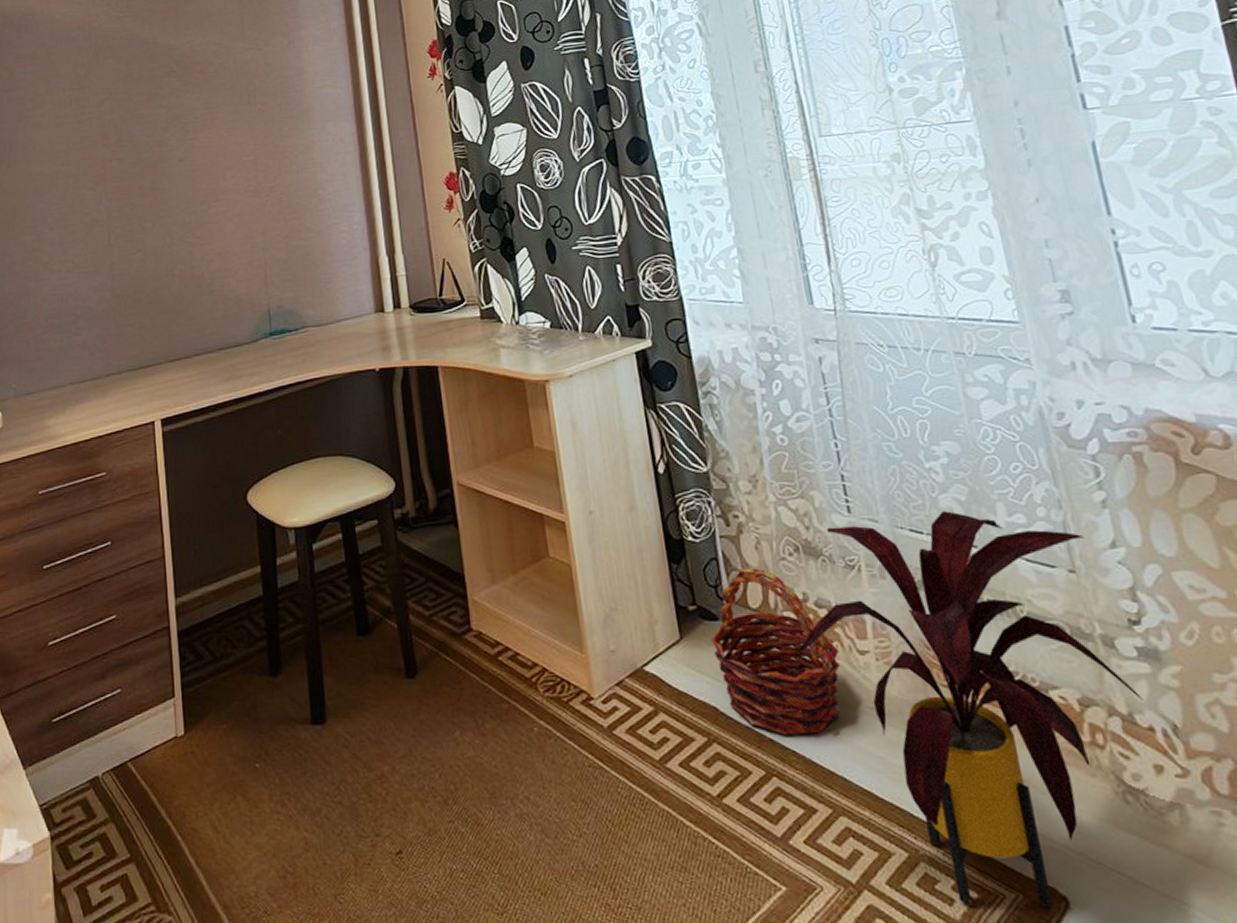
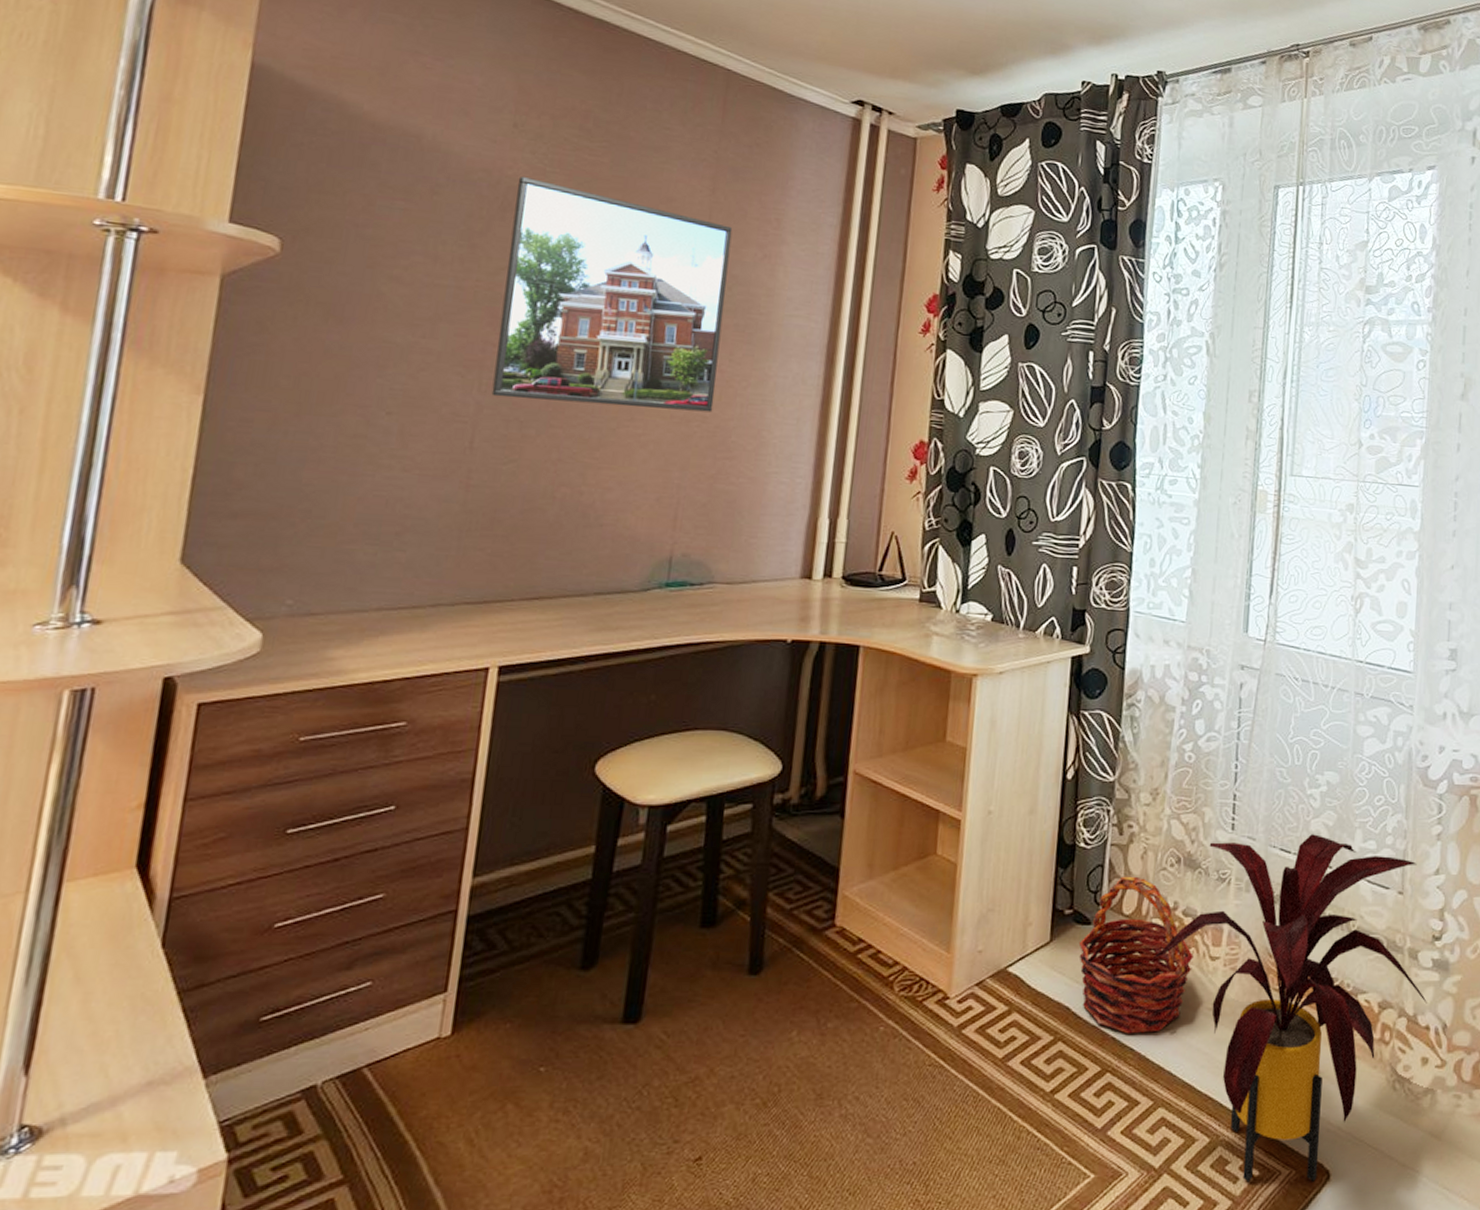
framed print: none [102,24,276,201] -> present [491,175,733,412]

